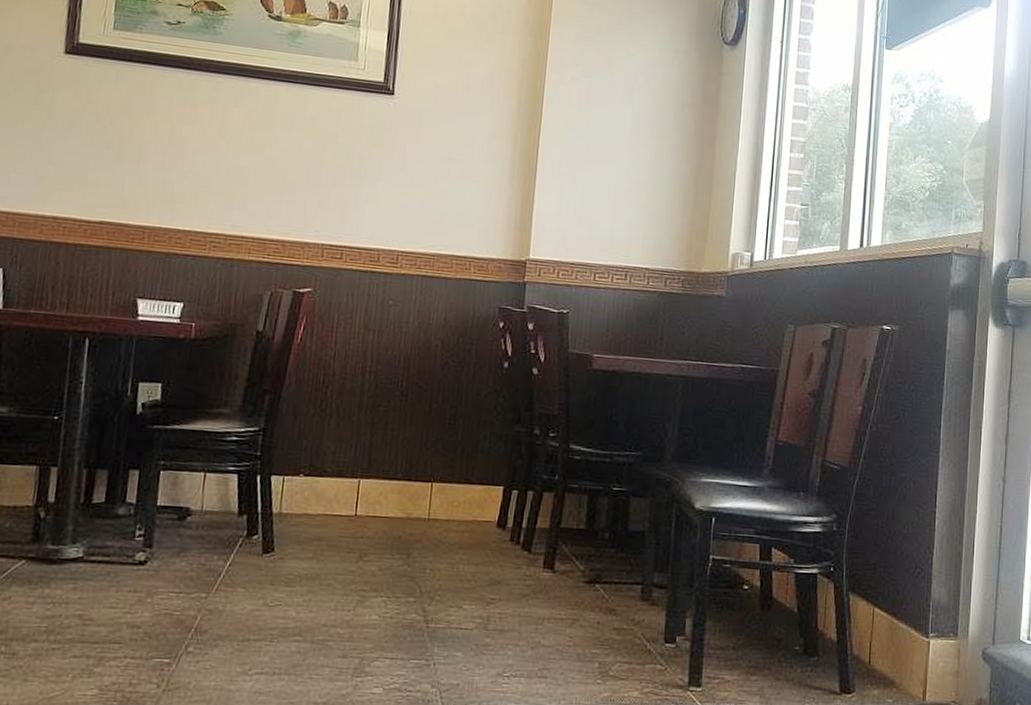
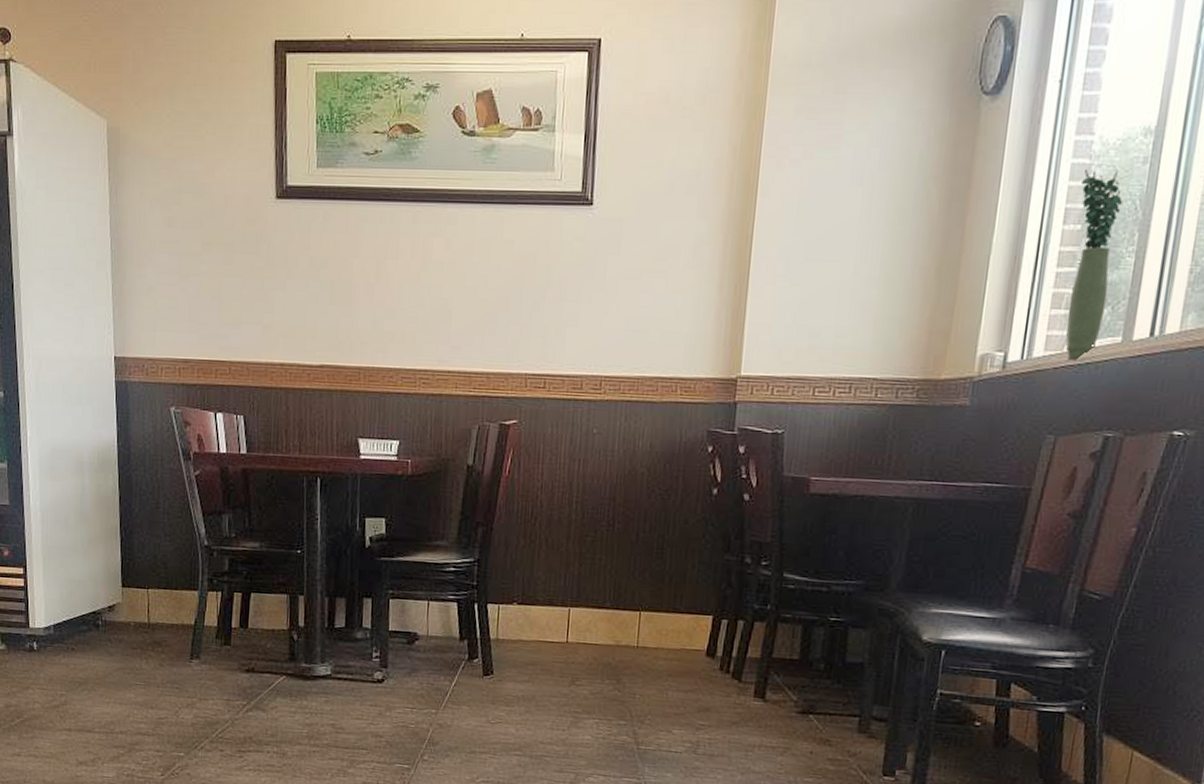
vase: none [797,112,832,265] -> present [1066,170,1122,362]

